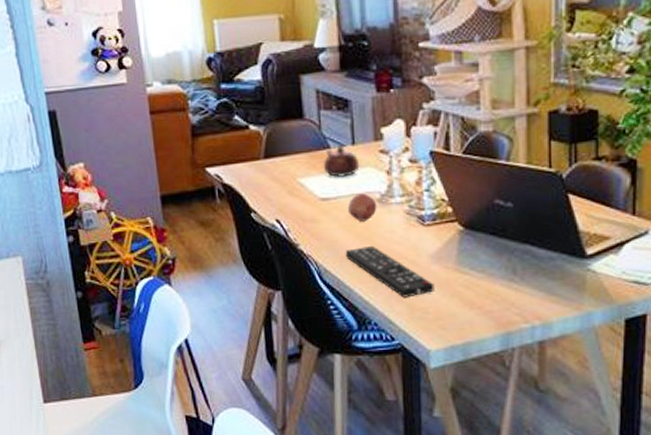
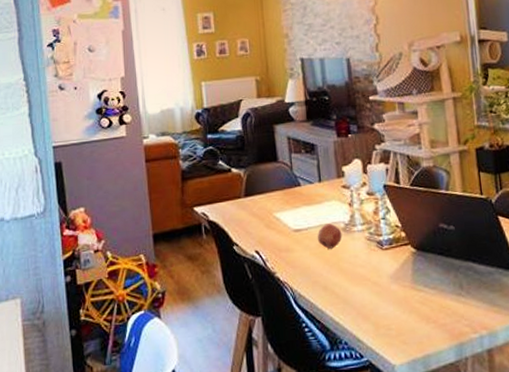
teapot: present [324,144,360,178] -> none [296,182,326,211]
remote control: present [345,245,435,298] -> none [316,270,396,317]

